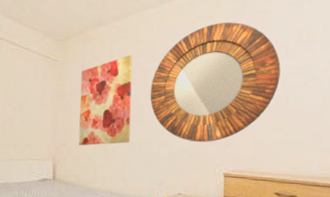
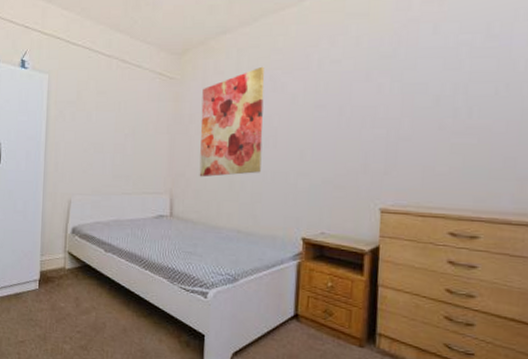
home mirror: present [150,22,281,143] -> none [286,17,461,171]

